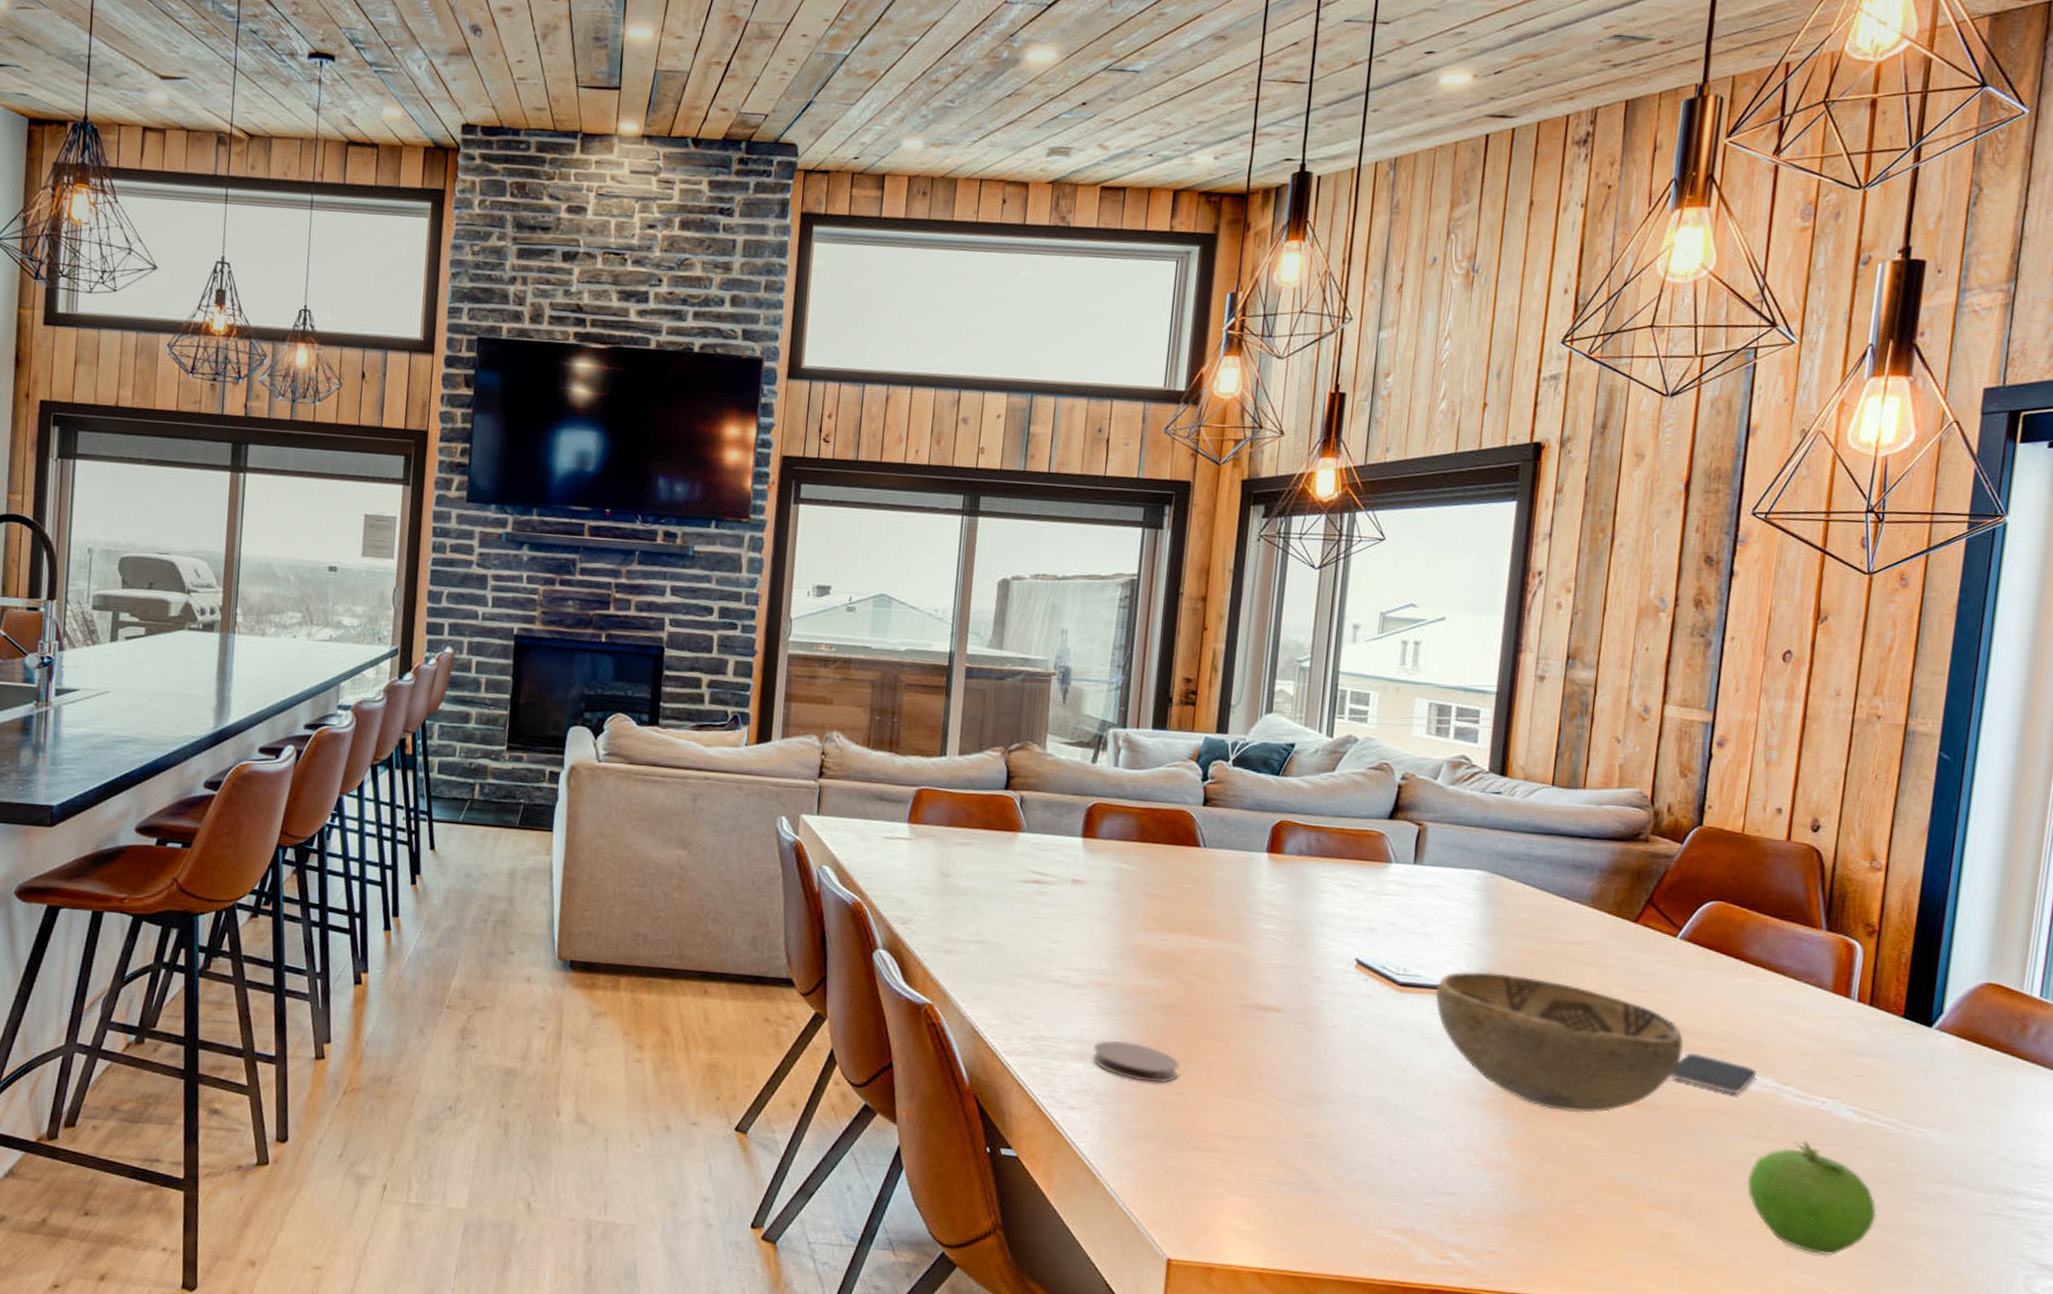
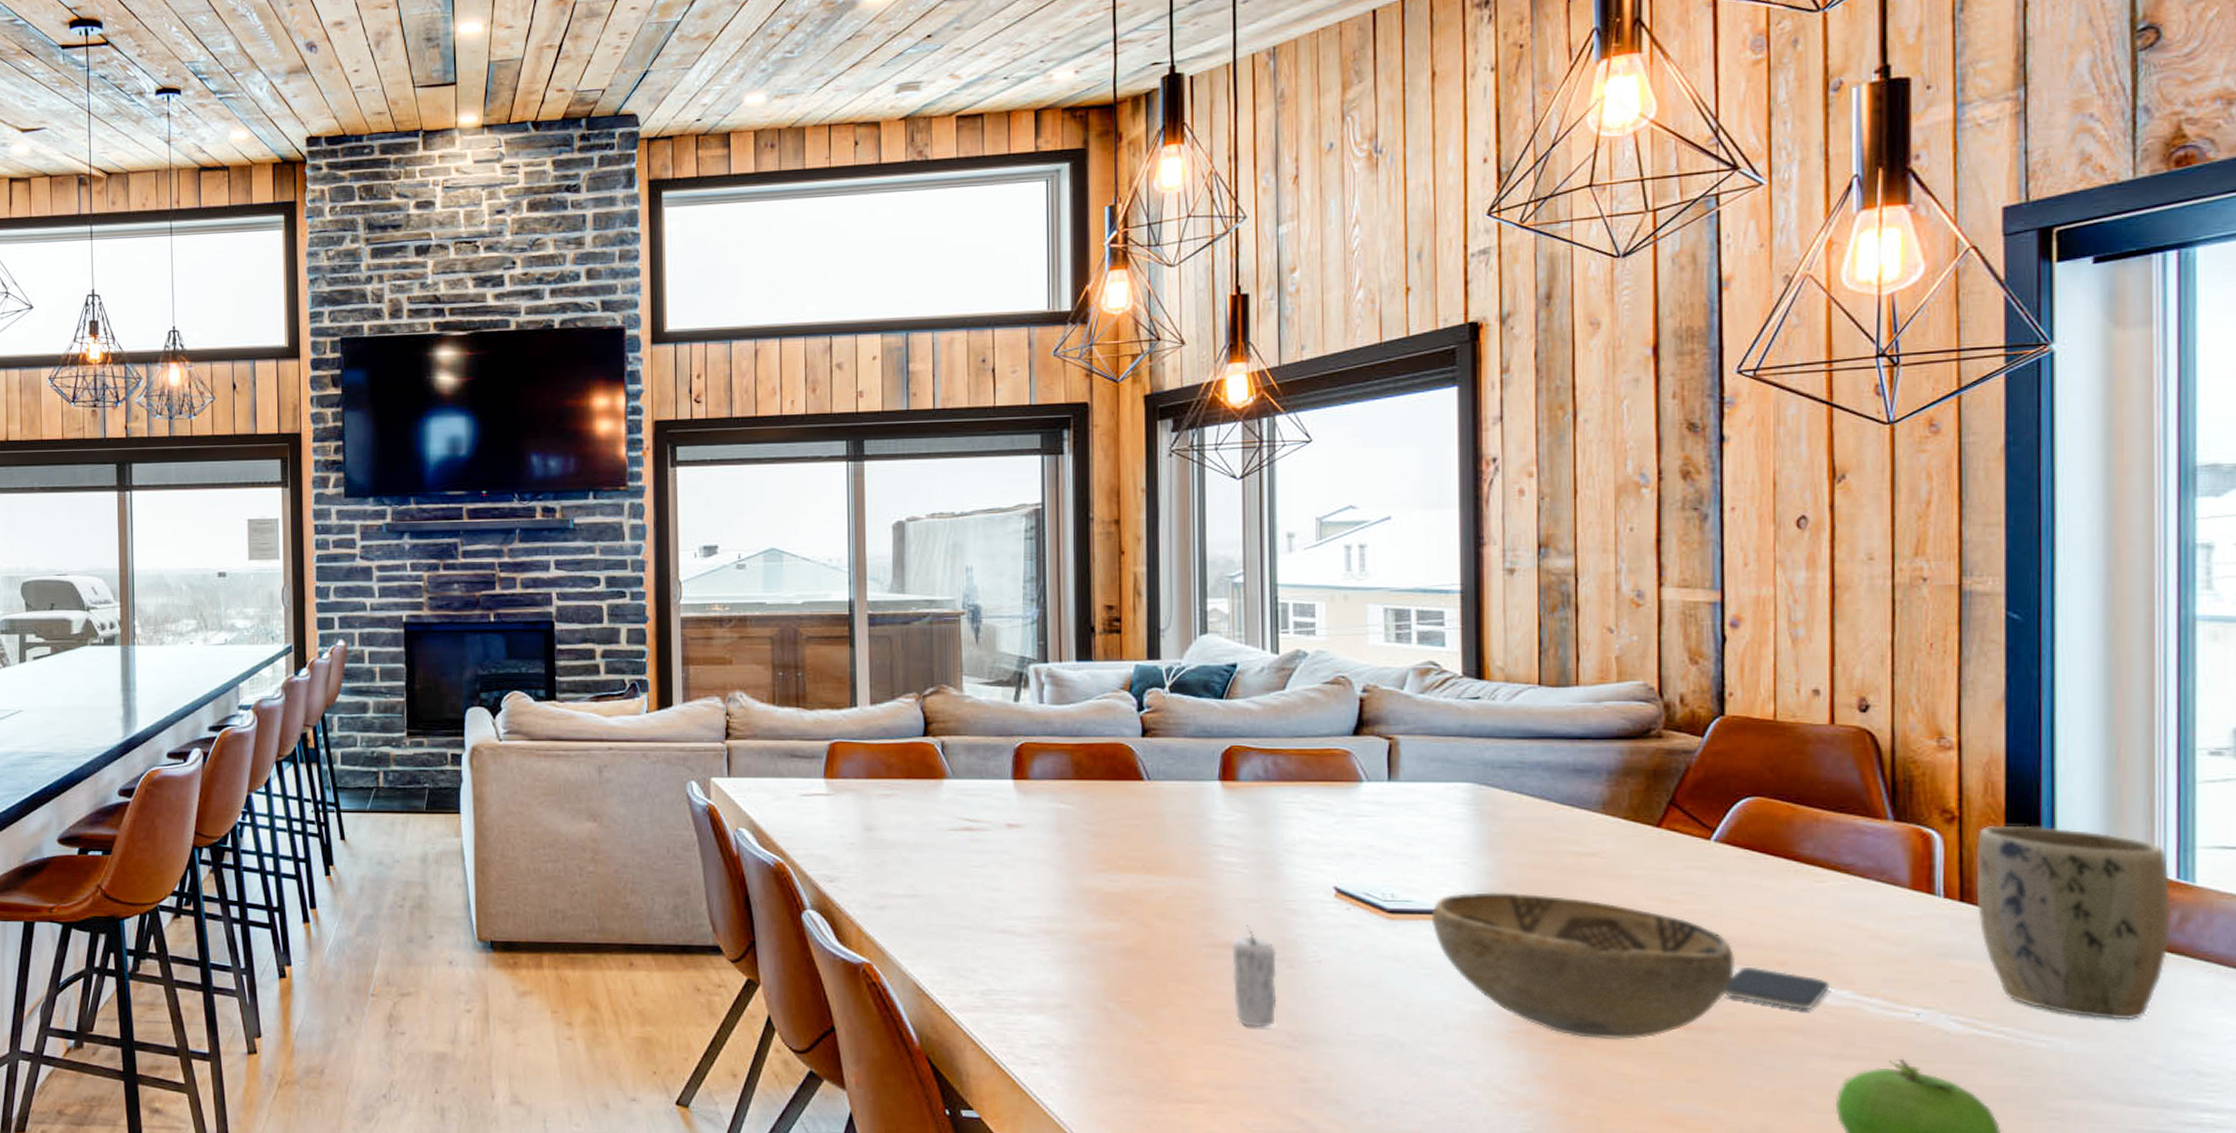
coaster: present [1092,1040,1180,1083] -> none [1050,990,1149,1033]
candle: none [1256,989,1299,1085] -> present [1232,925,1277,1027]
plant pot: none [1882,940,2035,1118] -> present [1976,825,2171,1021]

